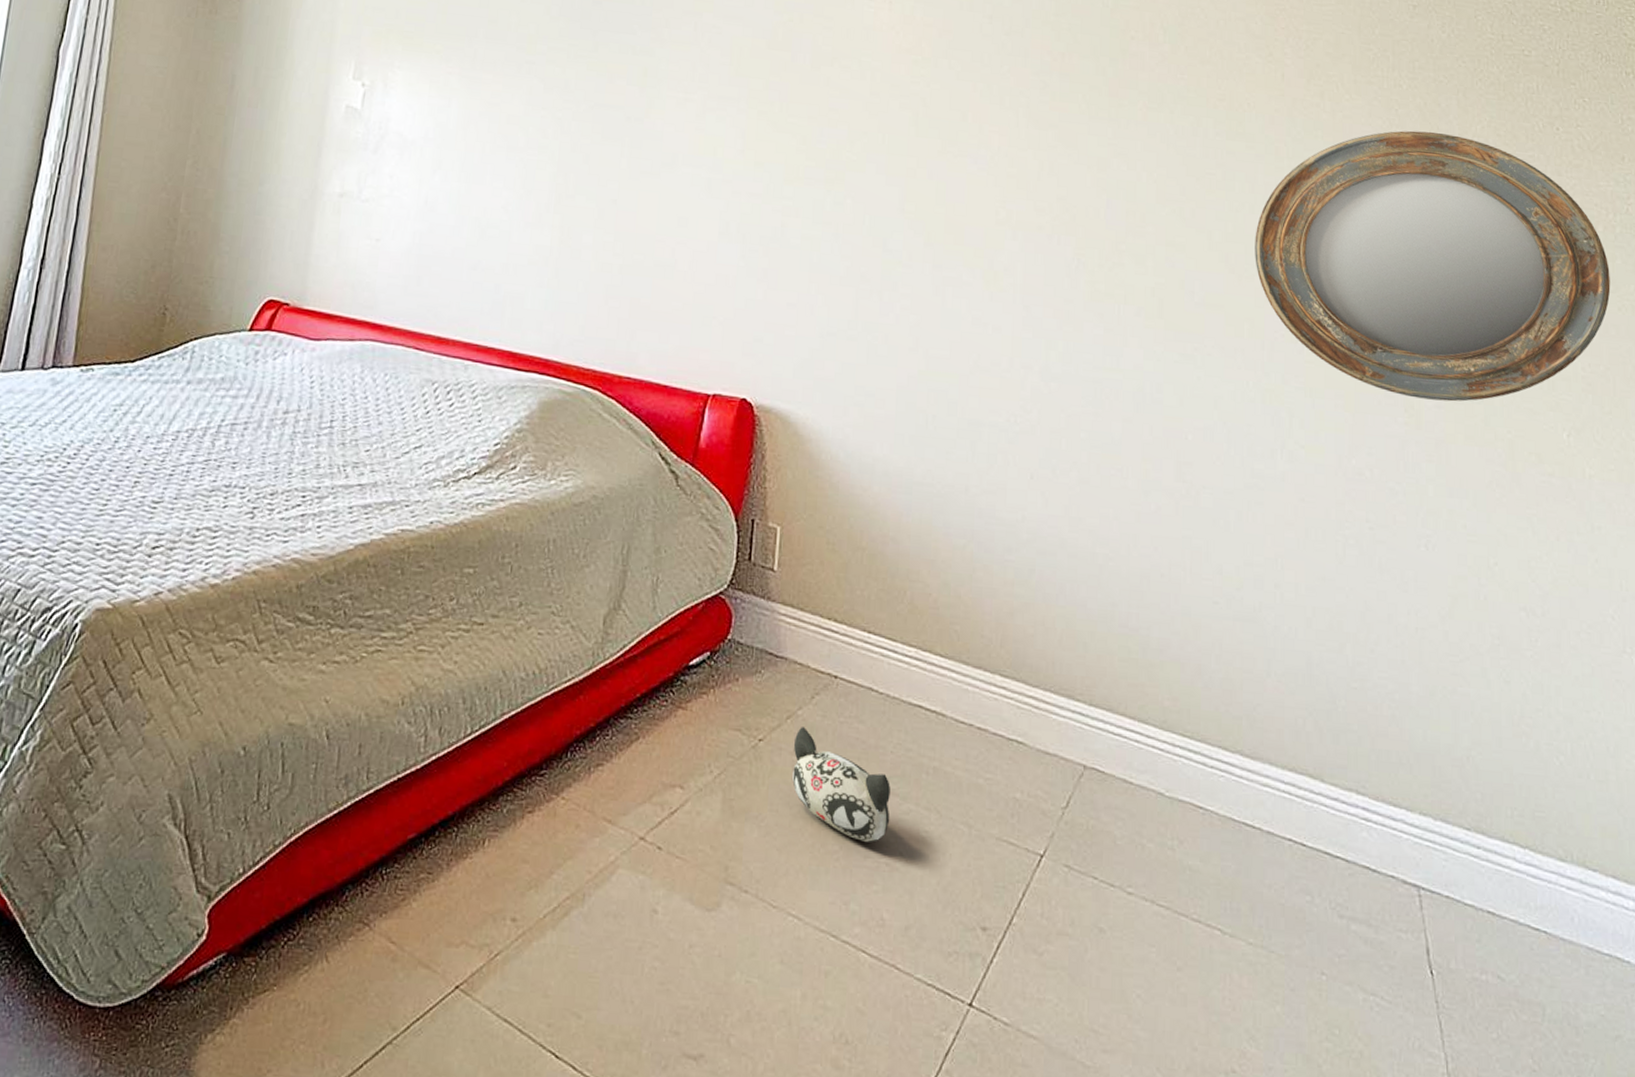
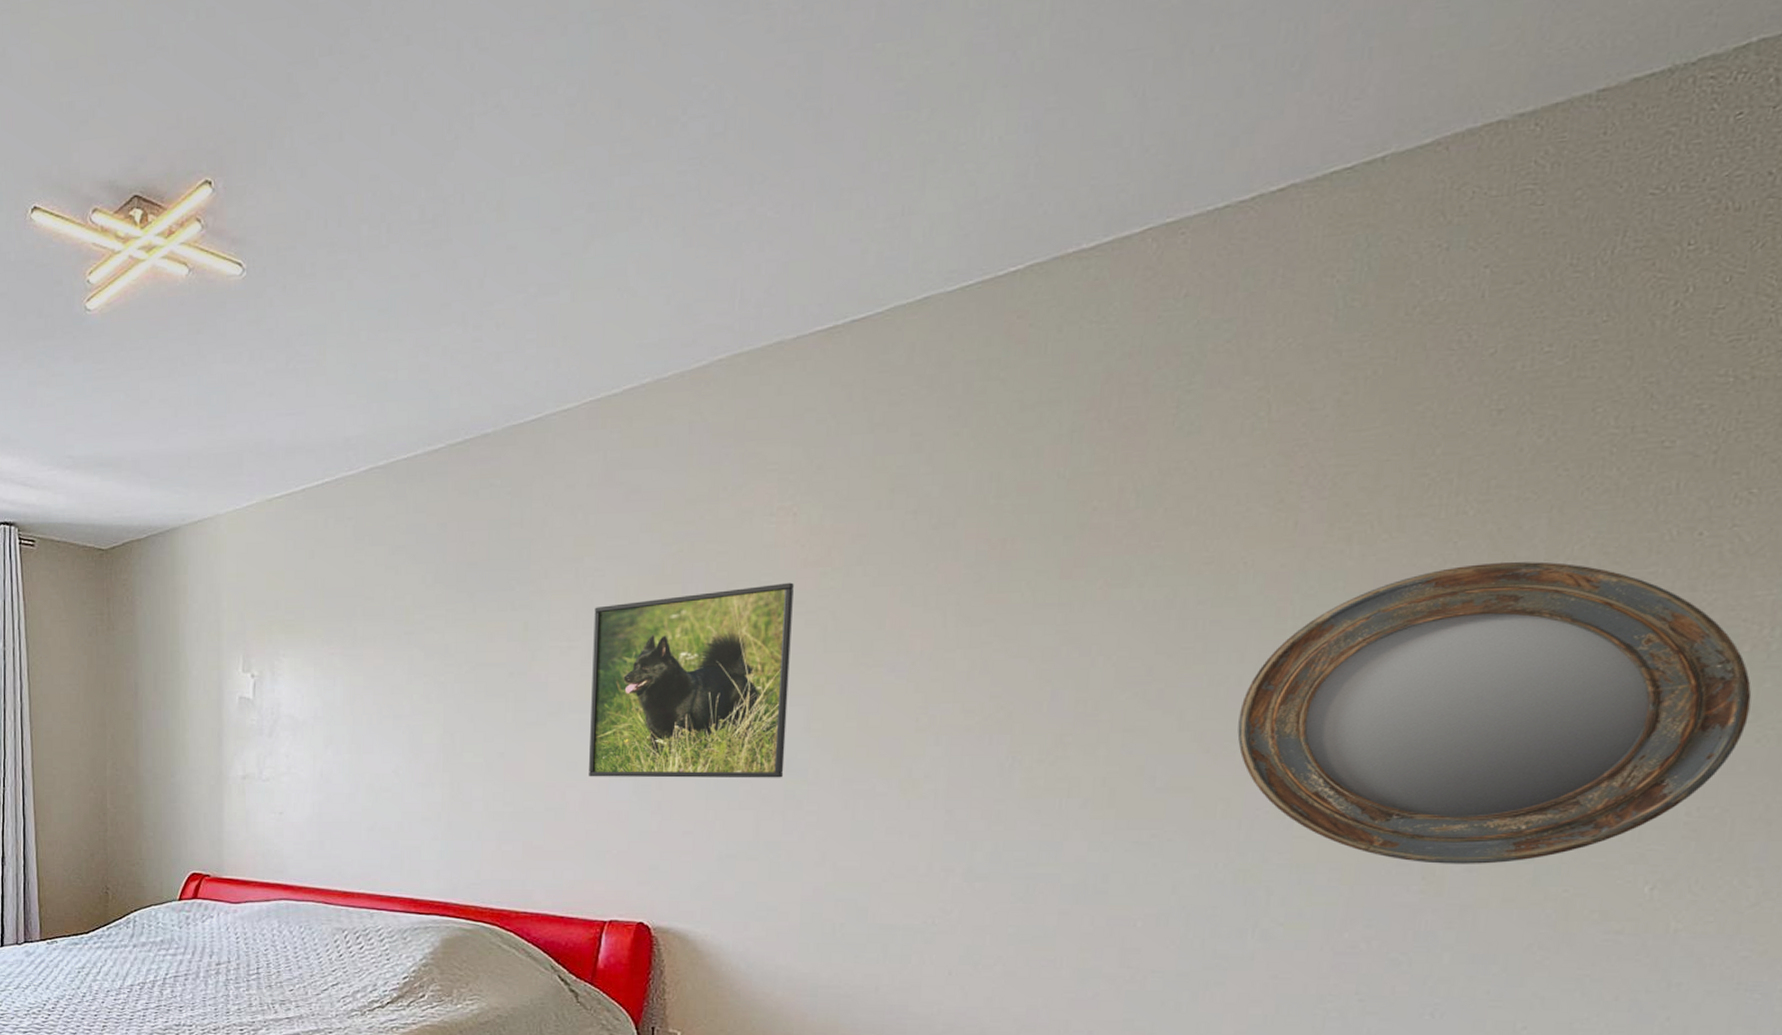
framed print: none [699,62,890,257] -> present [589,582,794,778]

